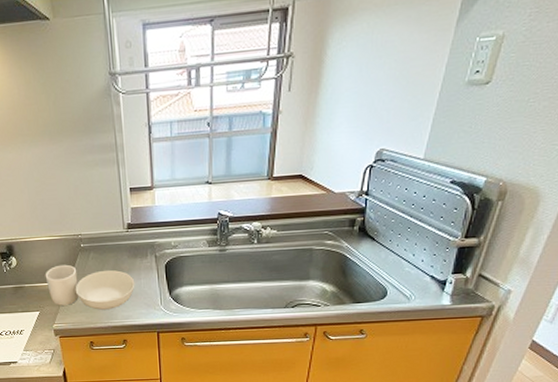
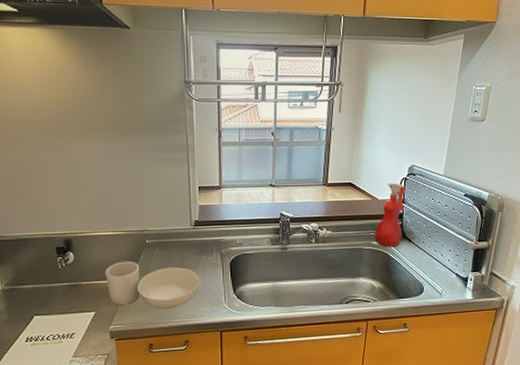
spray bottle: none [329,172,371,247] -> present [375,183,405,247]

